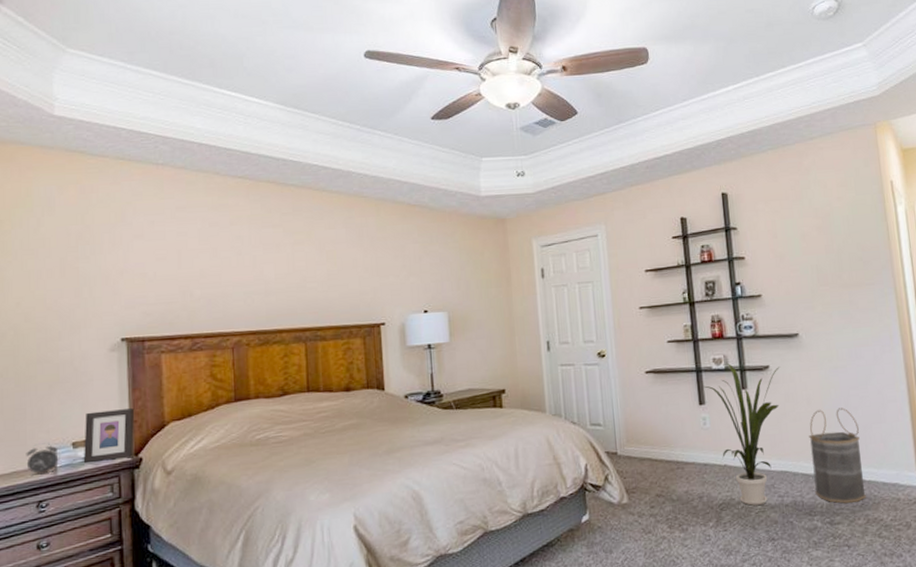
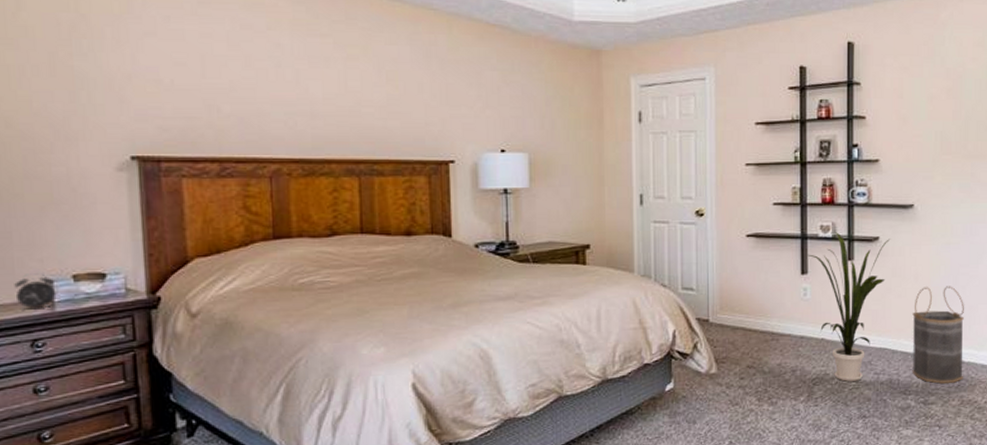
picture frame: present [84,408,135,464] -> none [87,240,151,300]

